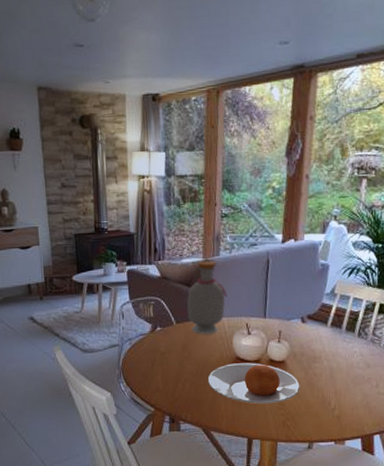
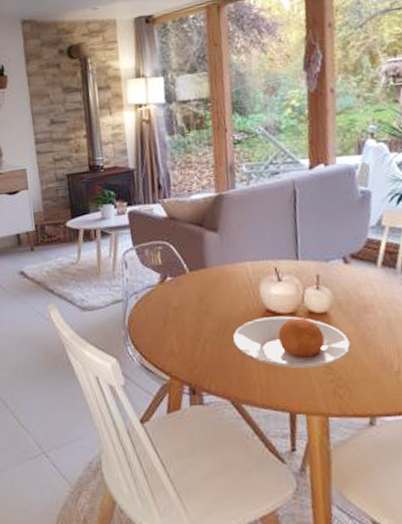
bottle: present [186,260,228,335] -> none [200,195,249,284]

